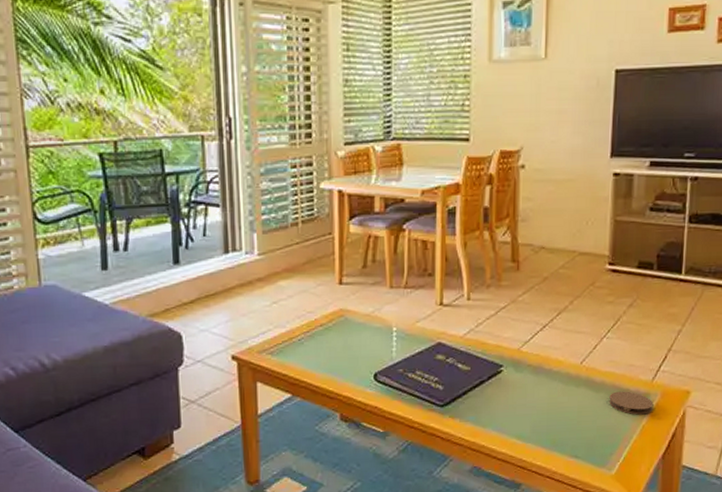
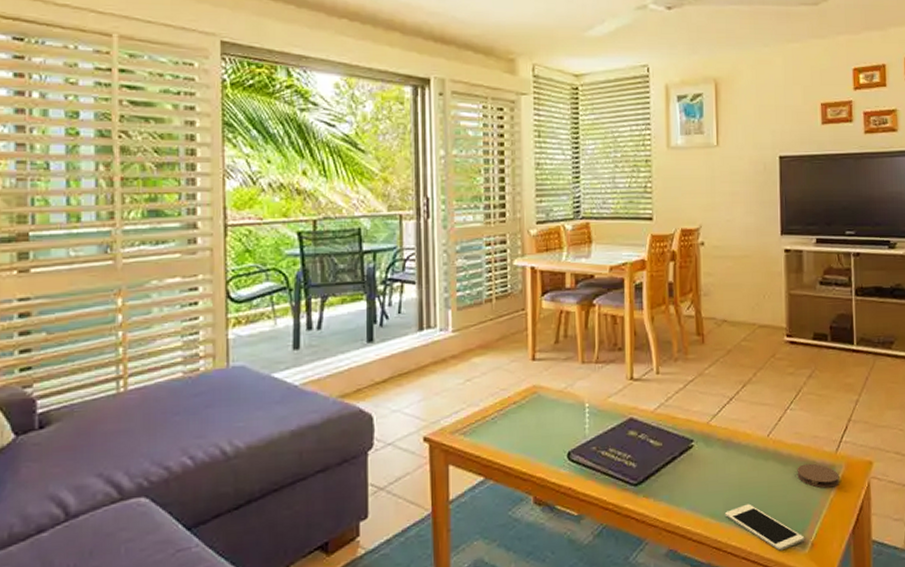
cell phone: none [531,427,612,472] -> present [724,503,805,551]

